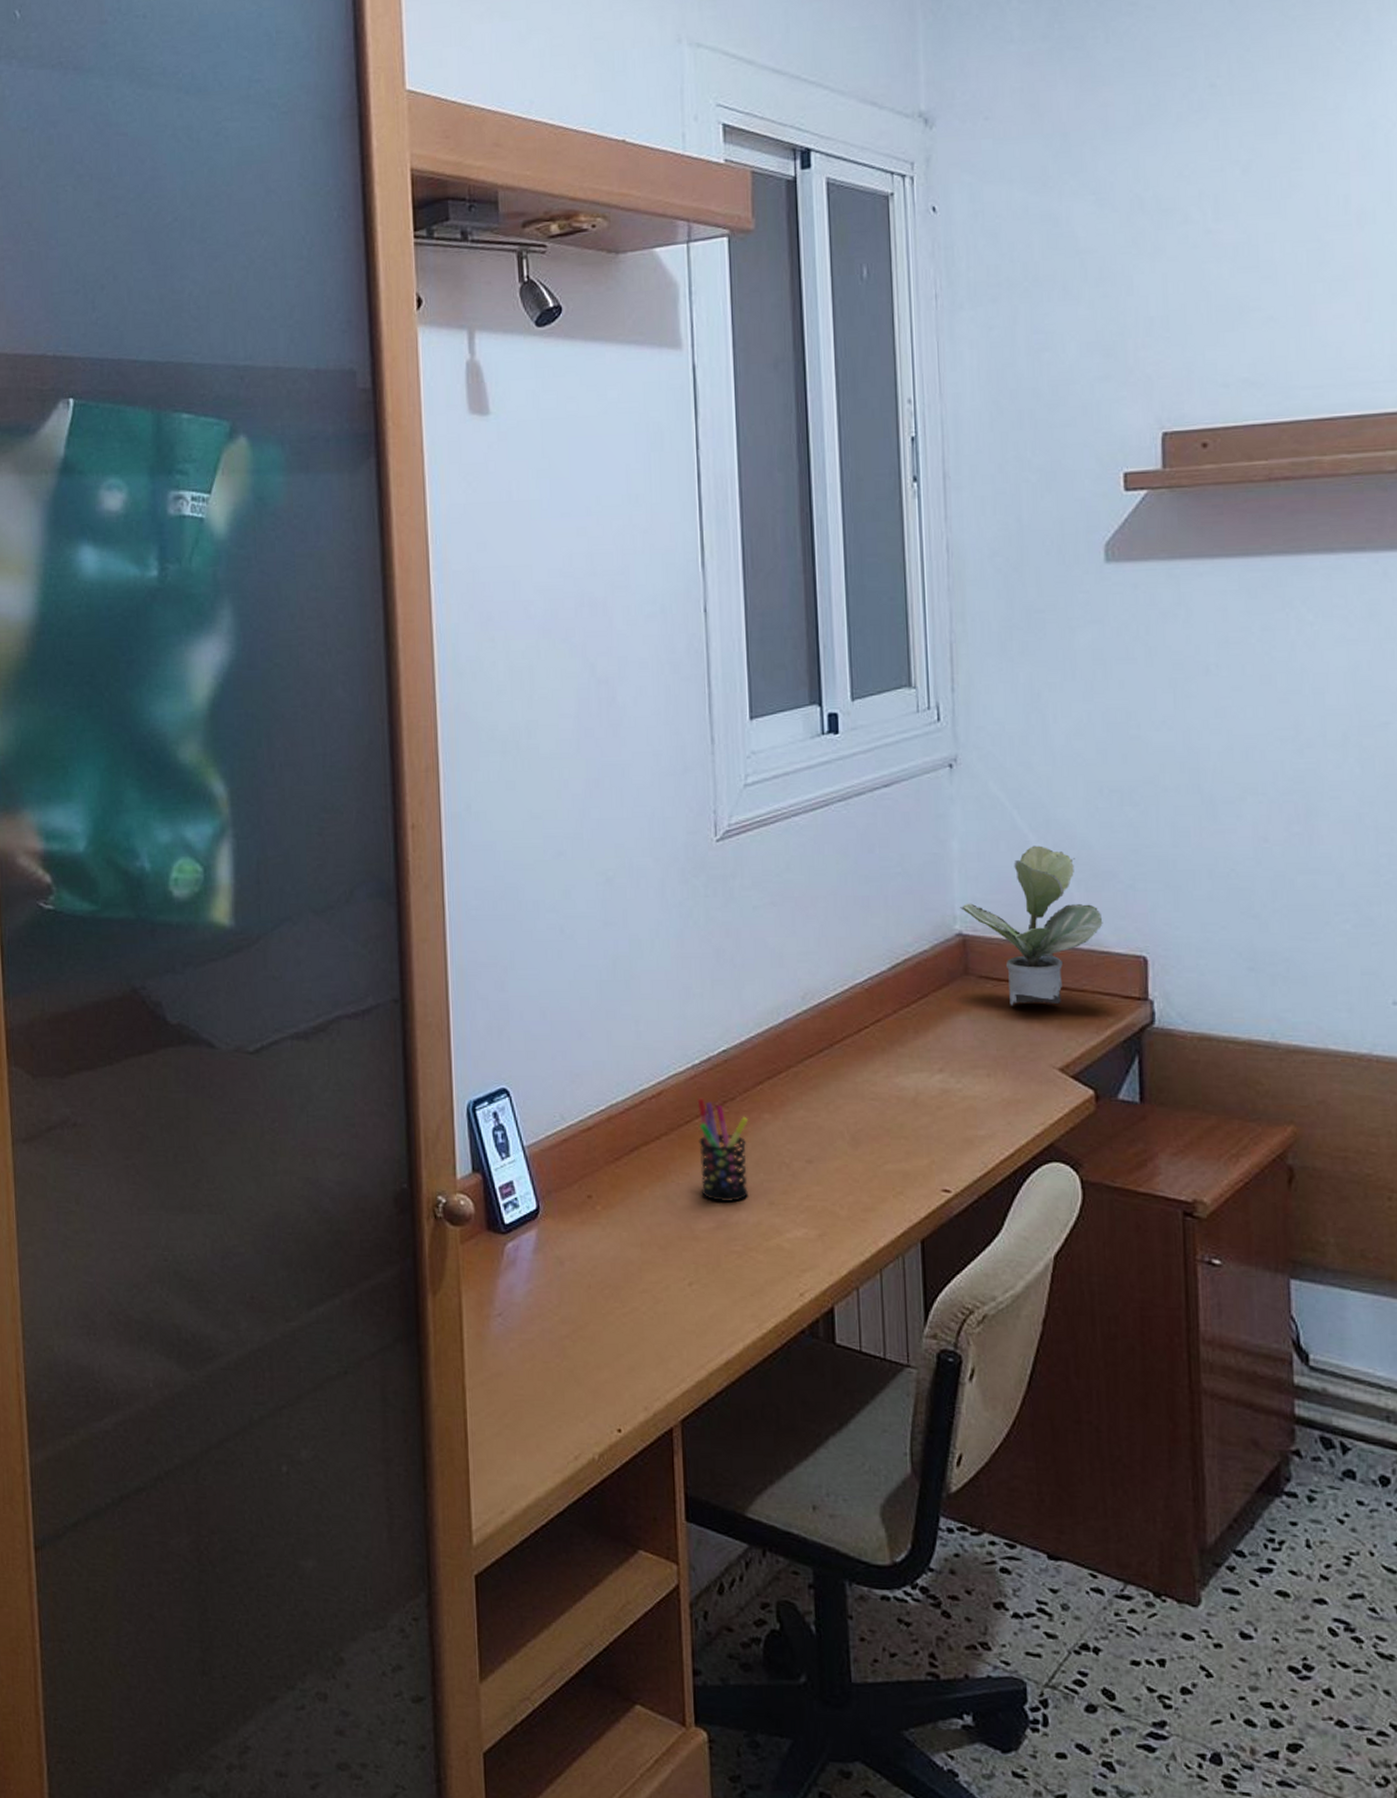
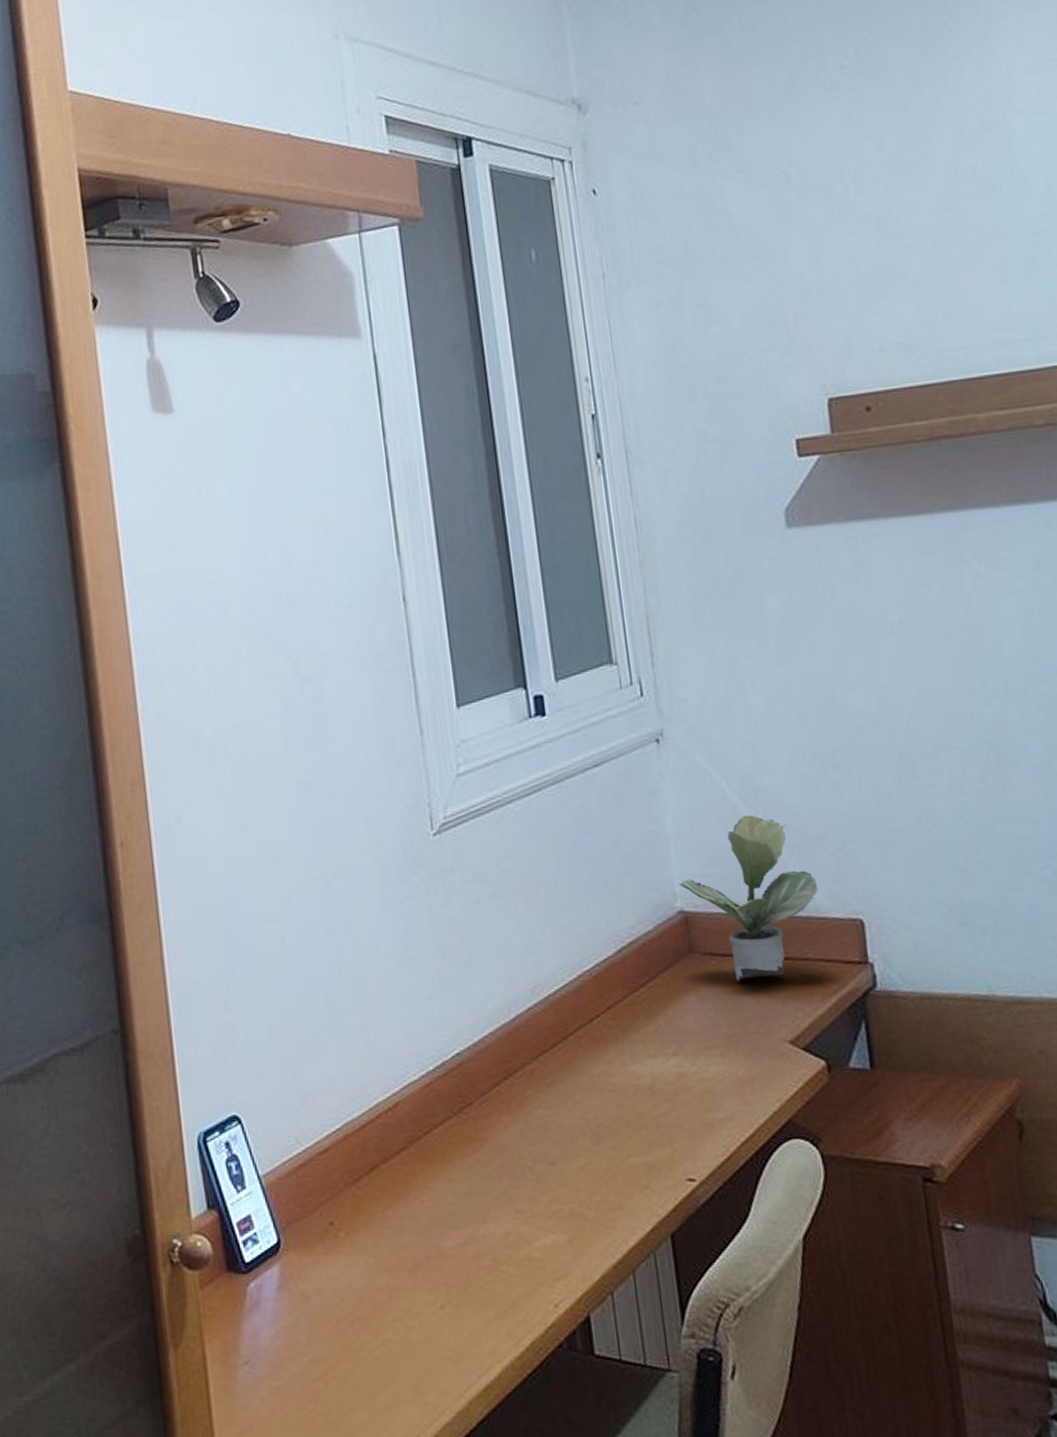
pen holder: present [697,1098,749,1203] -> none [434,1106,494,1216]

